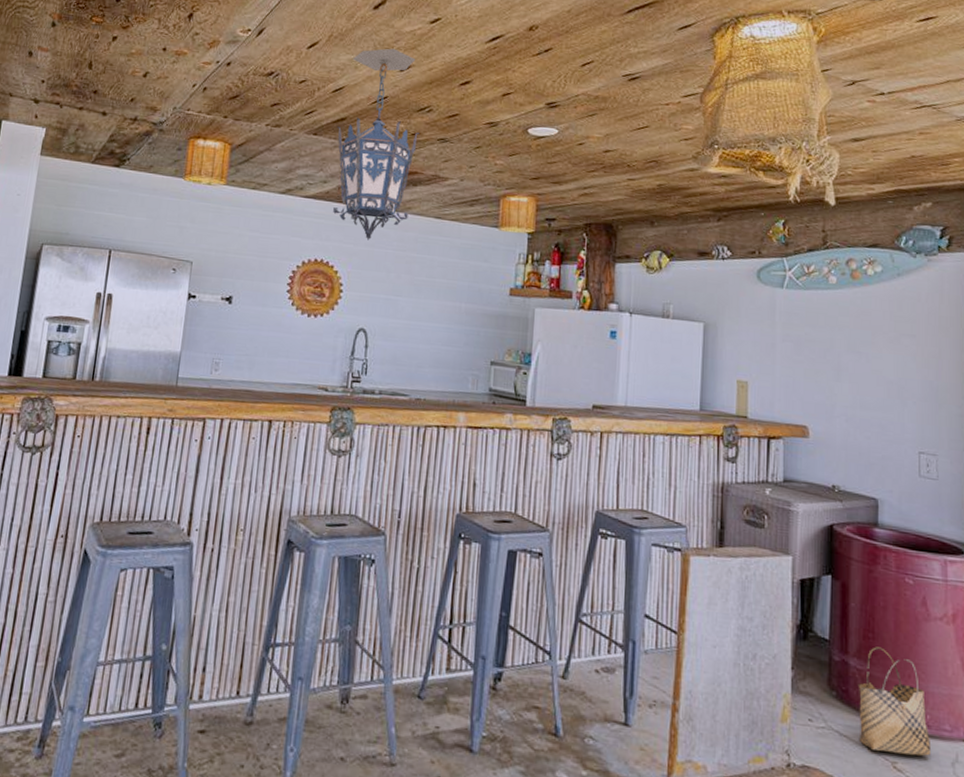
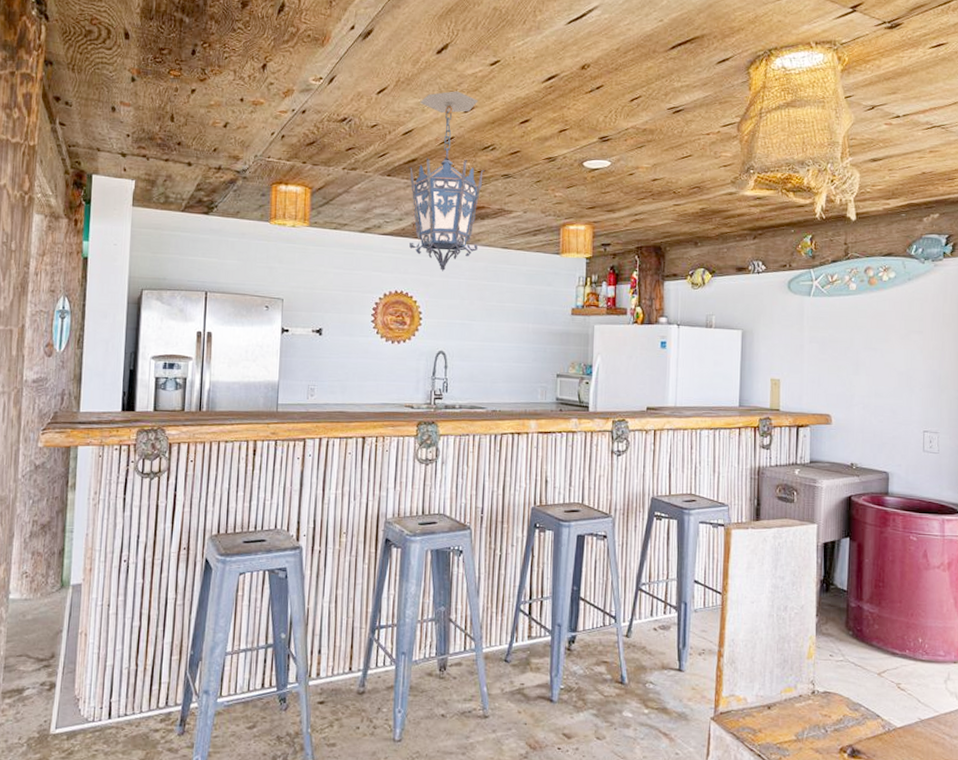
woven basket: present [858,646,932,756] -> none [870,593,929,678]

